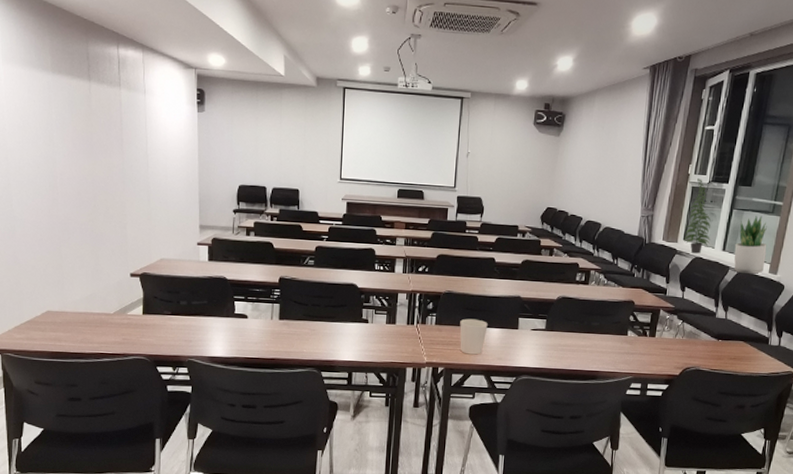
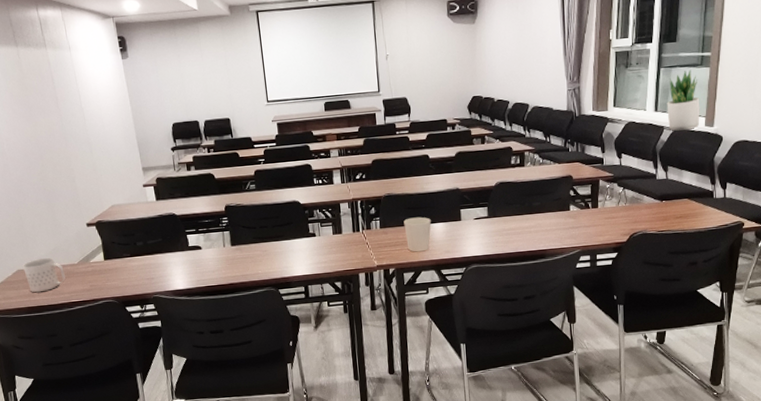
mug: none [54,302,99,338] -> present [23,257,66,293]
plant: present [683,178,711,254] -> none [614,42,641,119]

